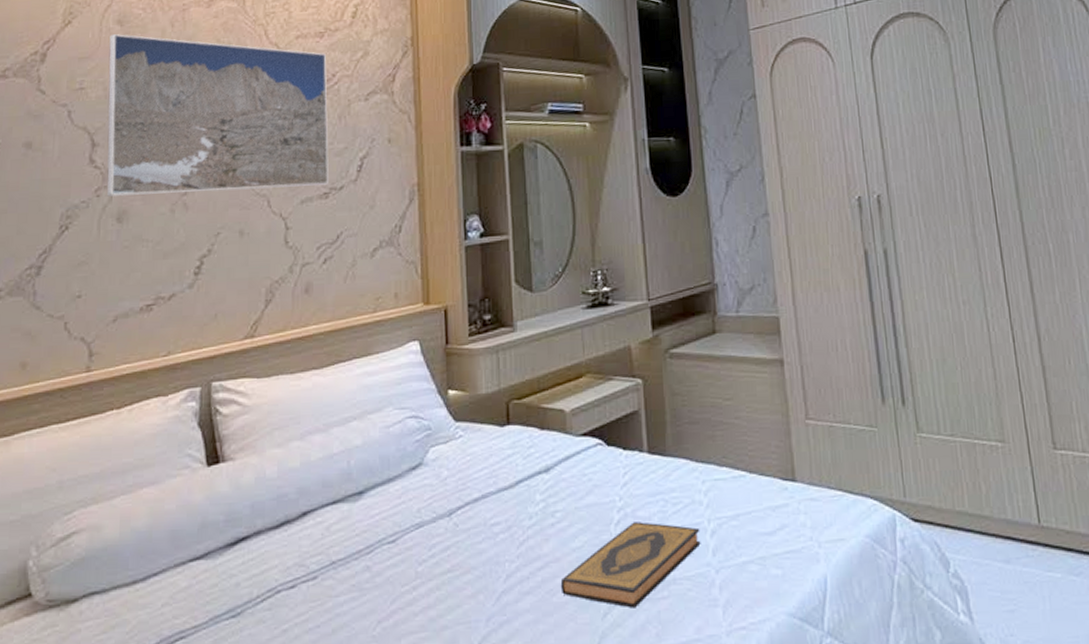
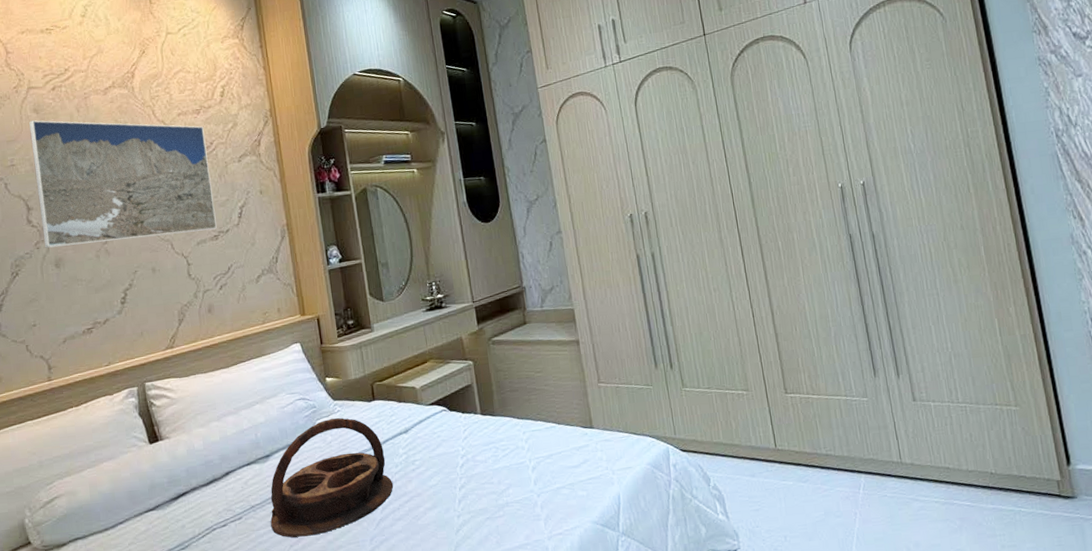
serving tray: none [355,445,524,610] -> present [270,417,394,538]
hardback book: present [560,522,701,608] -> none [423,464,525,525]

